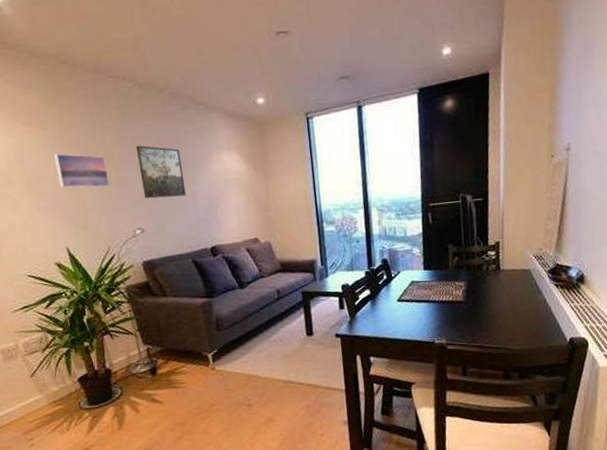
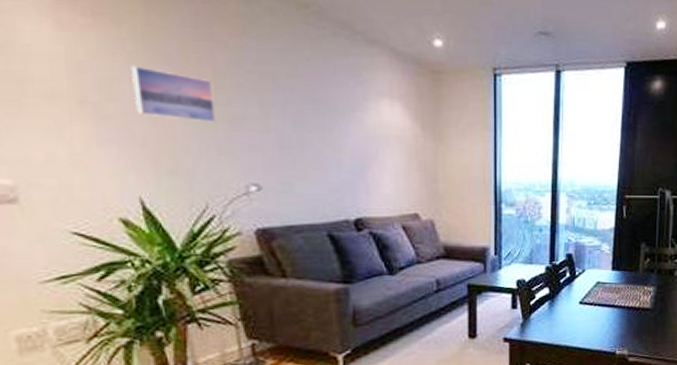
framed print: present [135,145,186,199] -> none [259,73,327,150]

